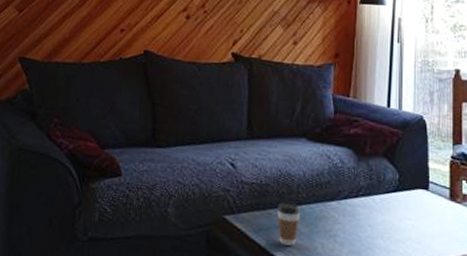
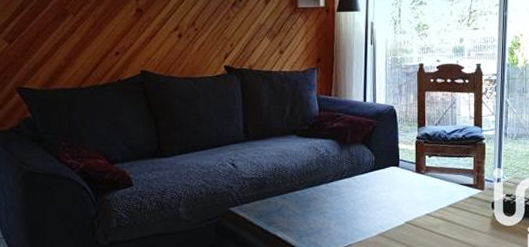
coffee cup: present [277,202,301,246] -> none [275,191,295,225]

